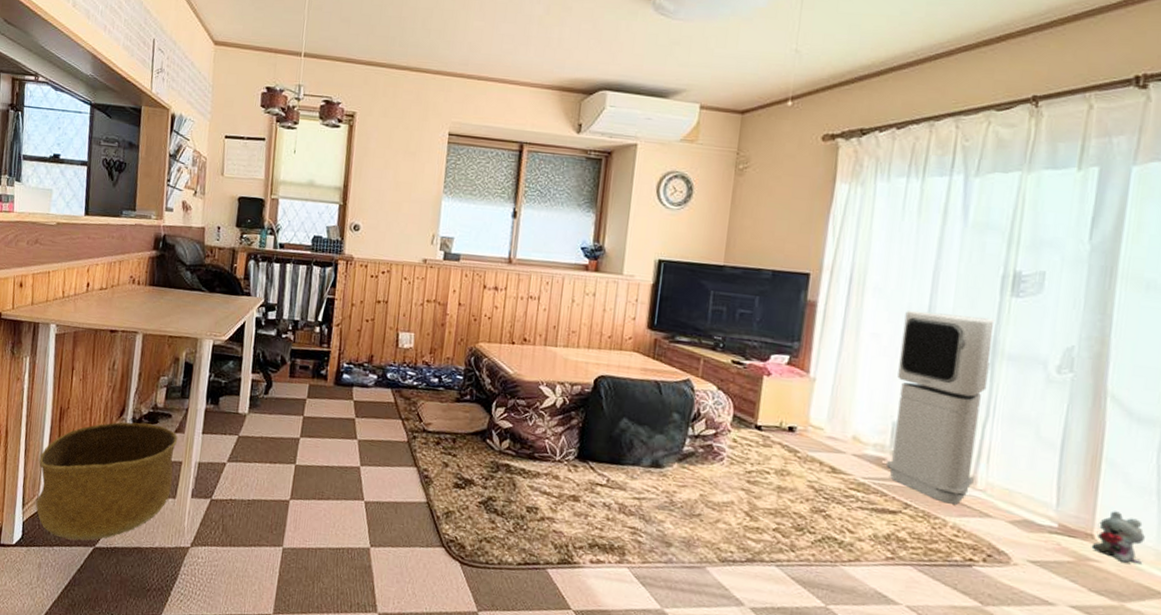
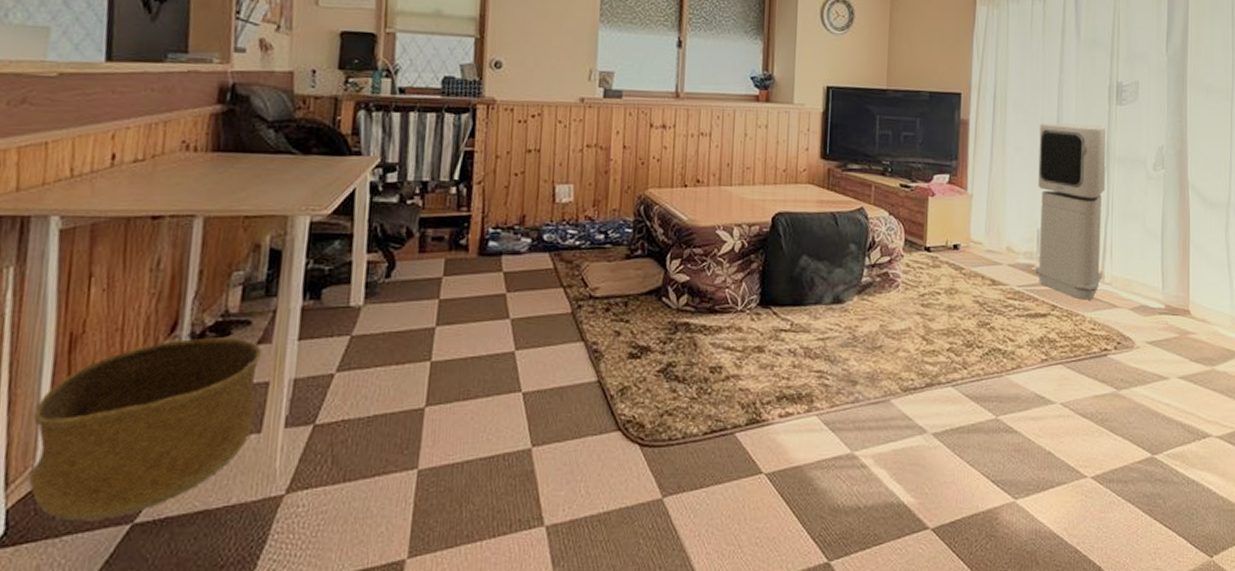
plush toy: present [1091,511,1145,565] -> none [1189,287,1224,331]

